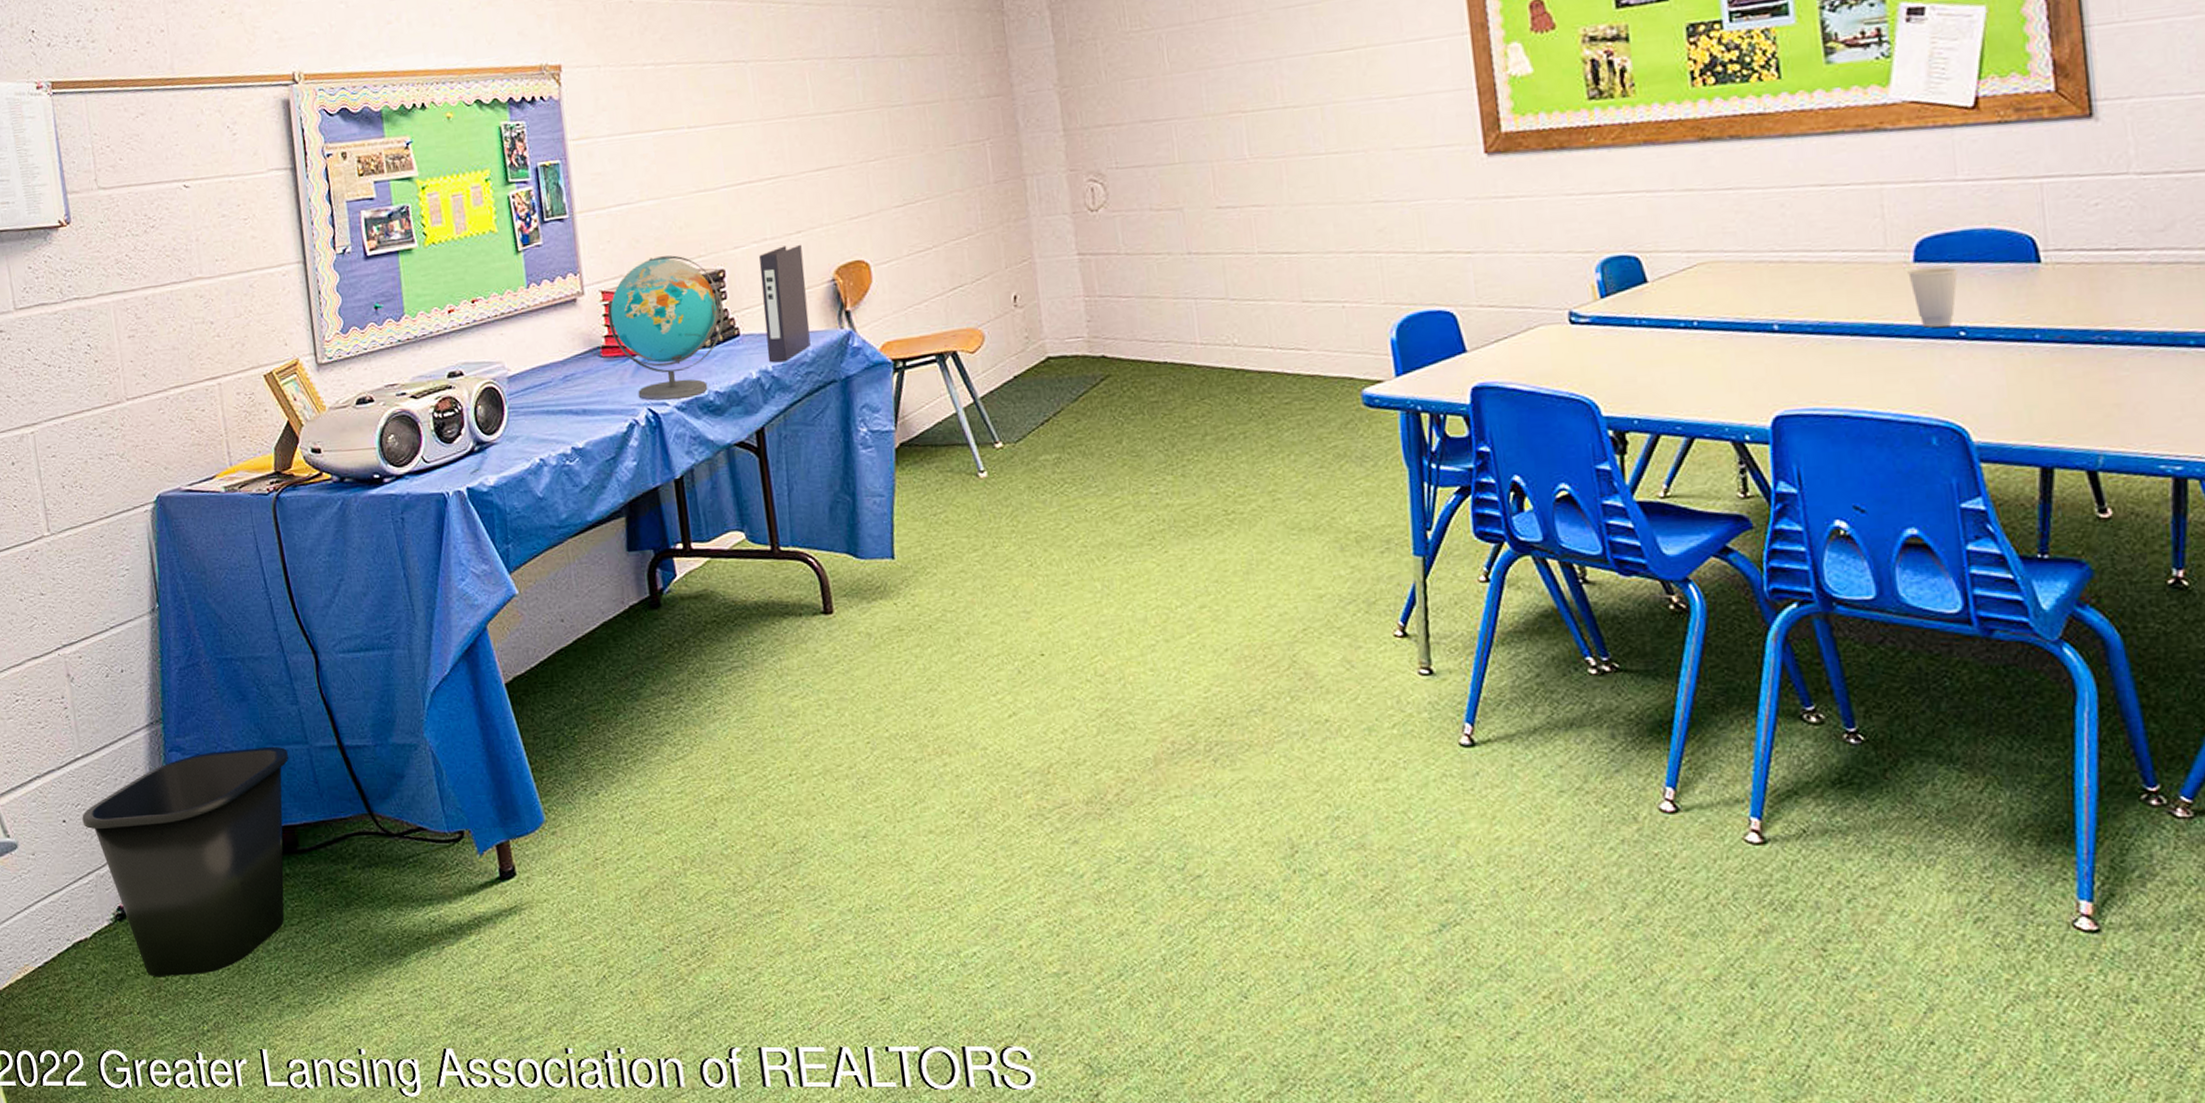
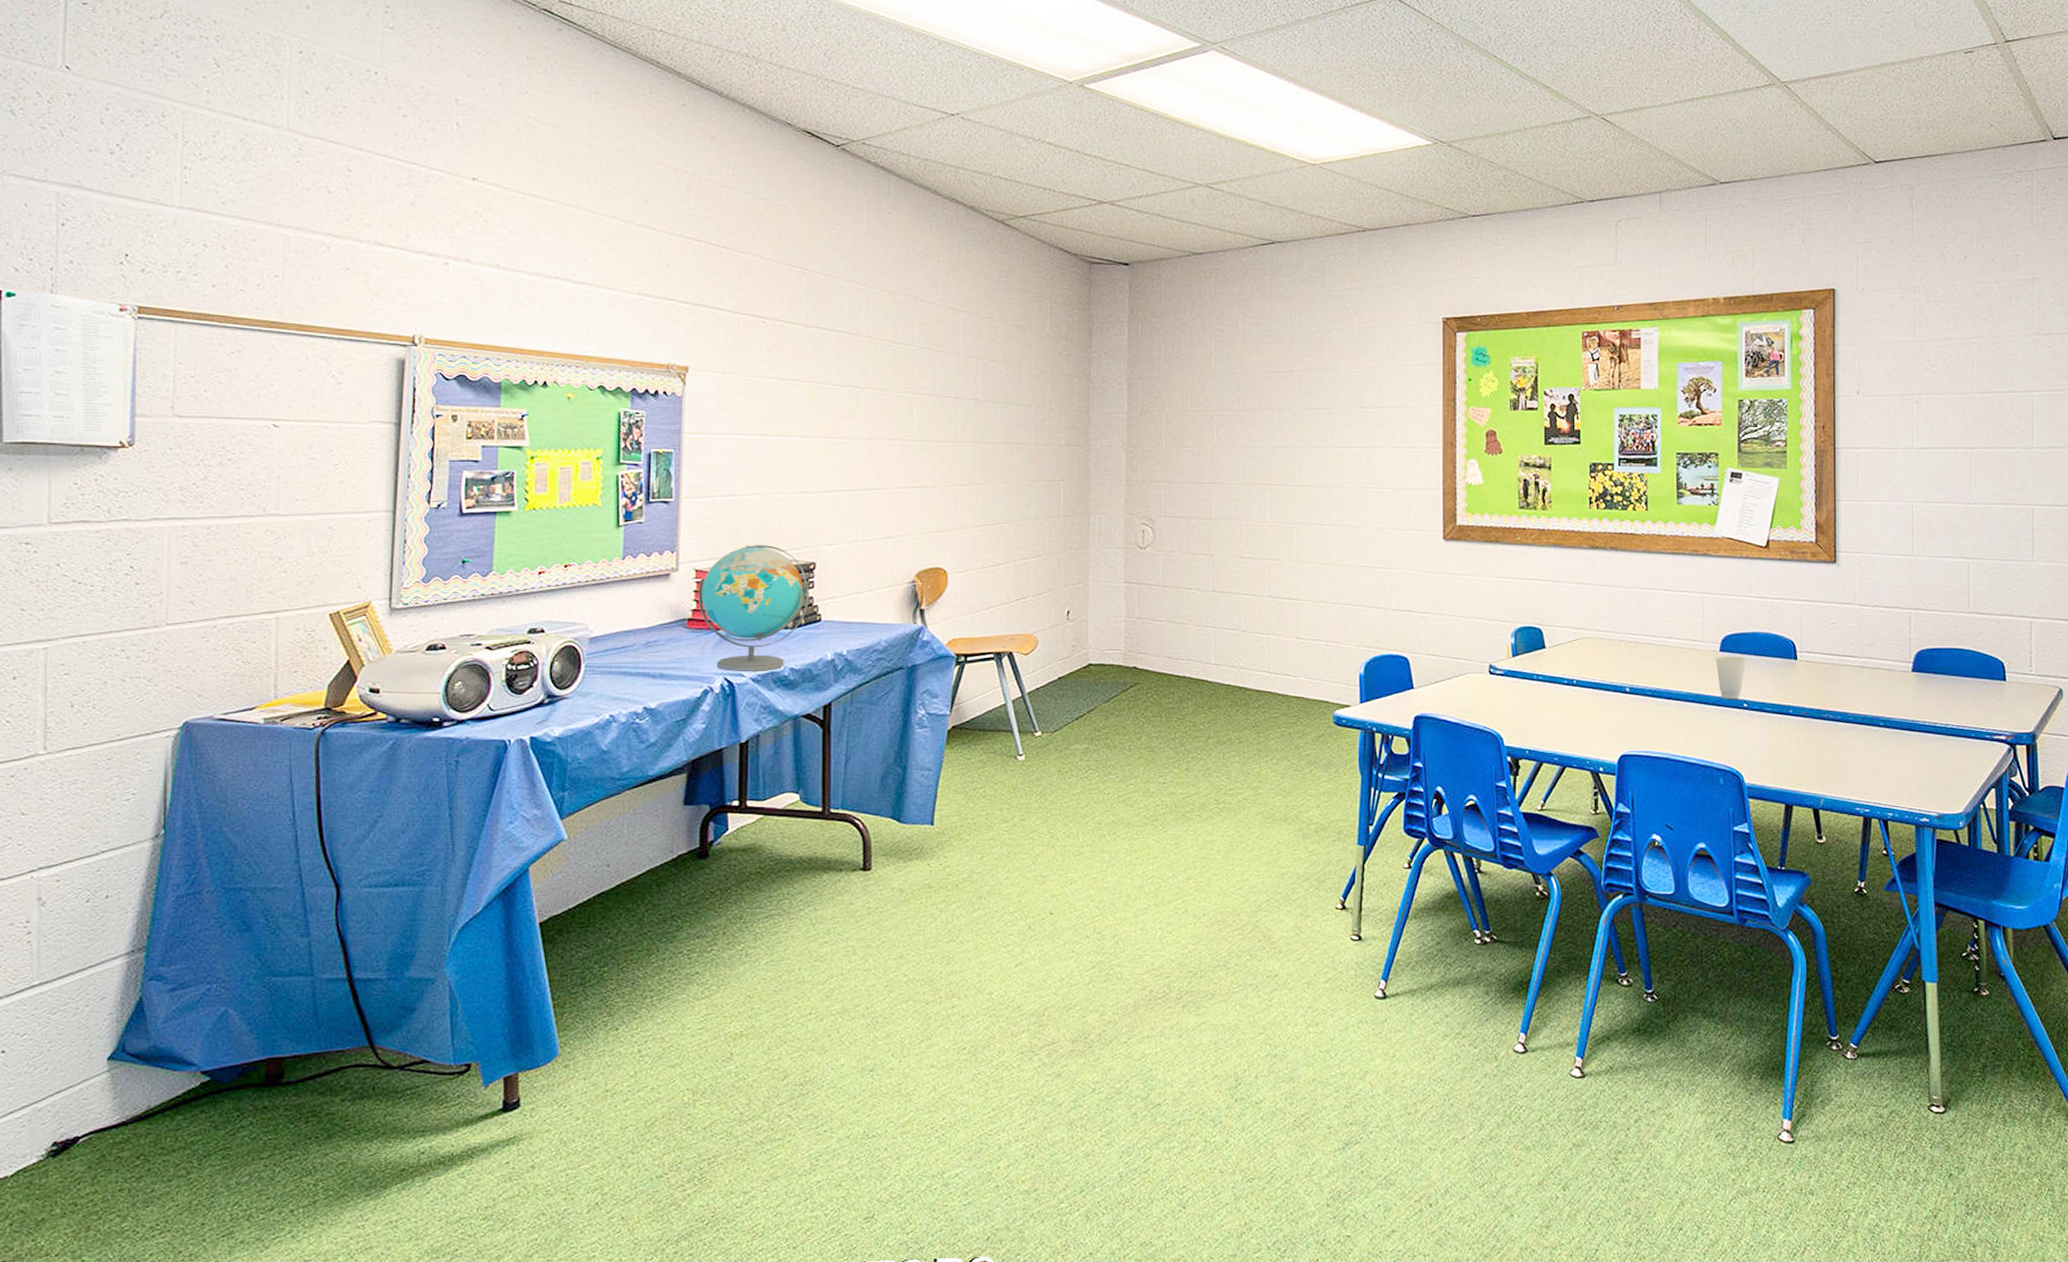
waste bin: present [82,747,288,976] -> none [26,978,288,1215]
binder: present [759,244,811,363] -> none [844,548,889,648]

